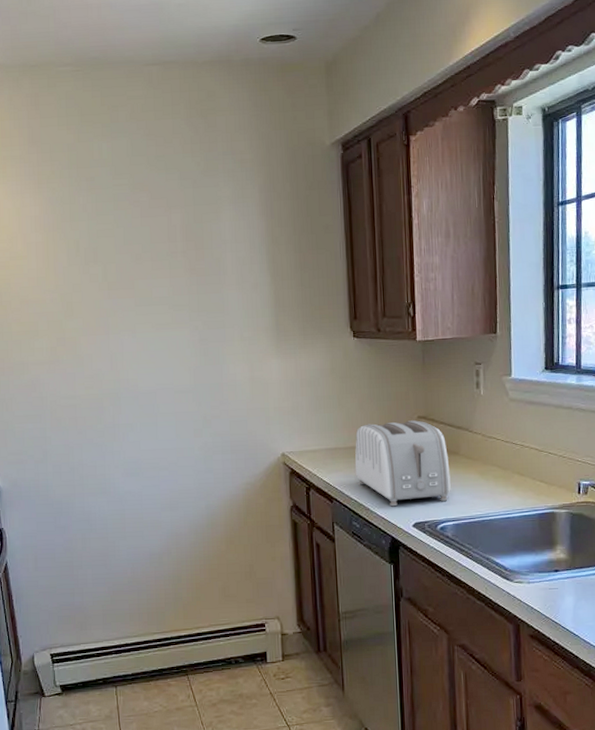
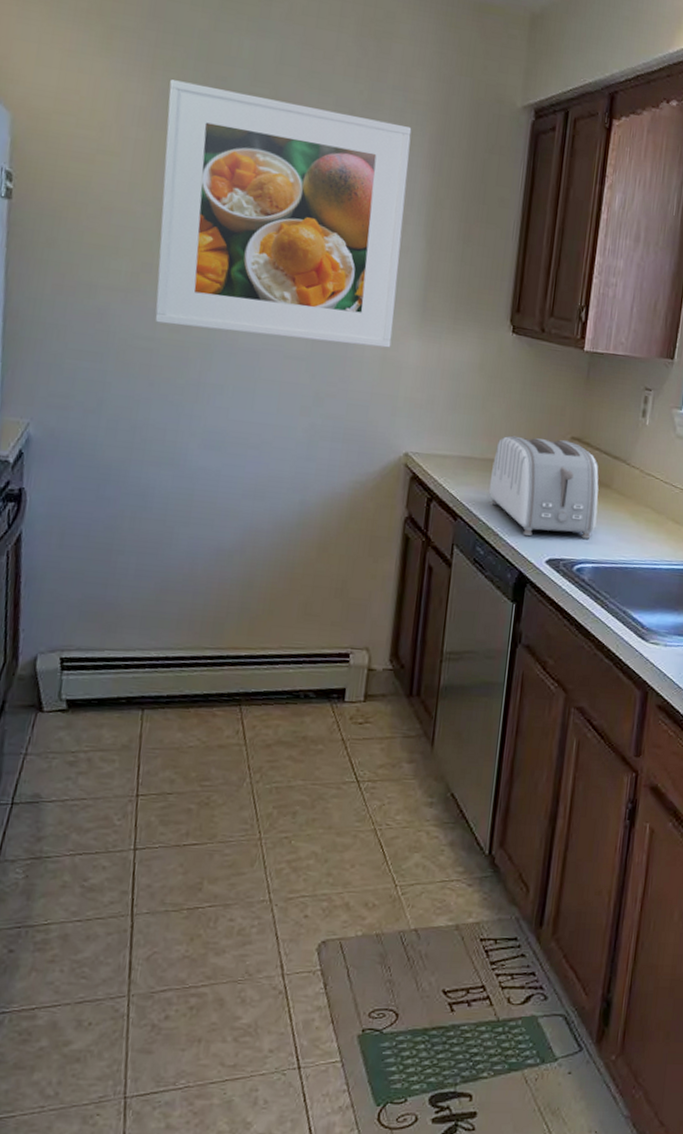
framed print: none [53,183,256,383] -> present [154,79,412,348]

